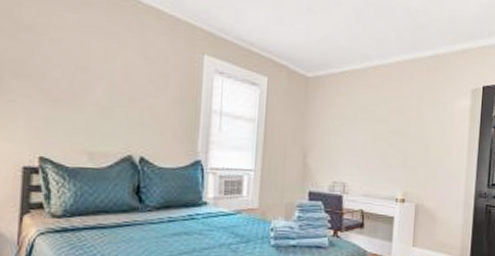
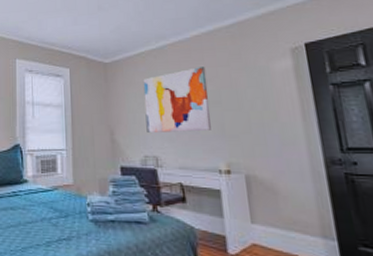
wall art: none [339,95,401,161] -> present [143,67,211,132]

